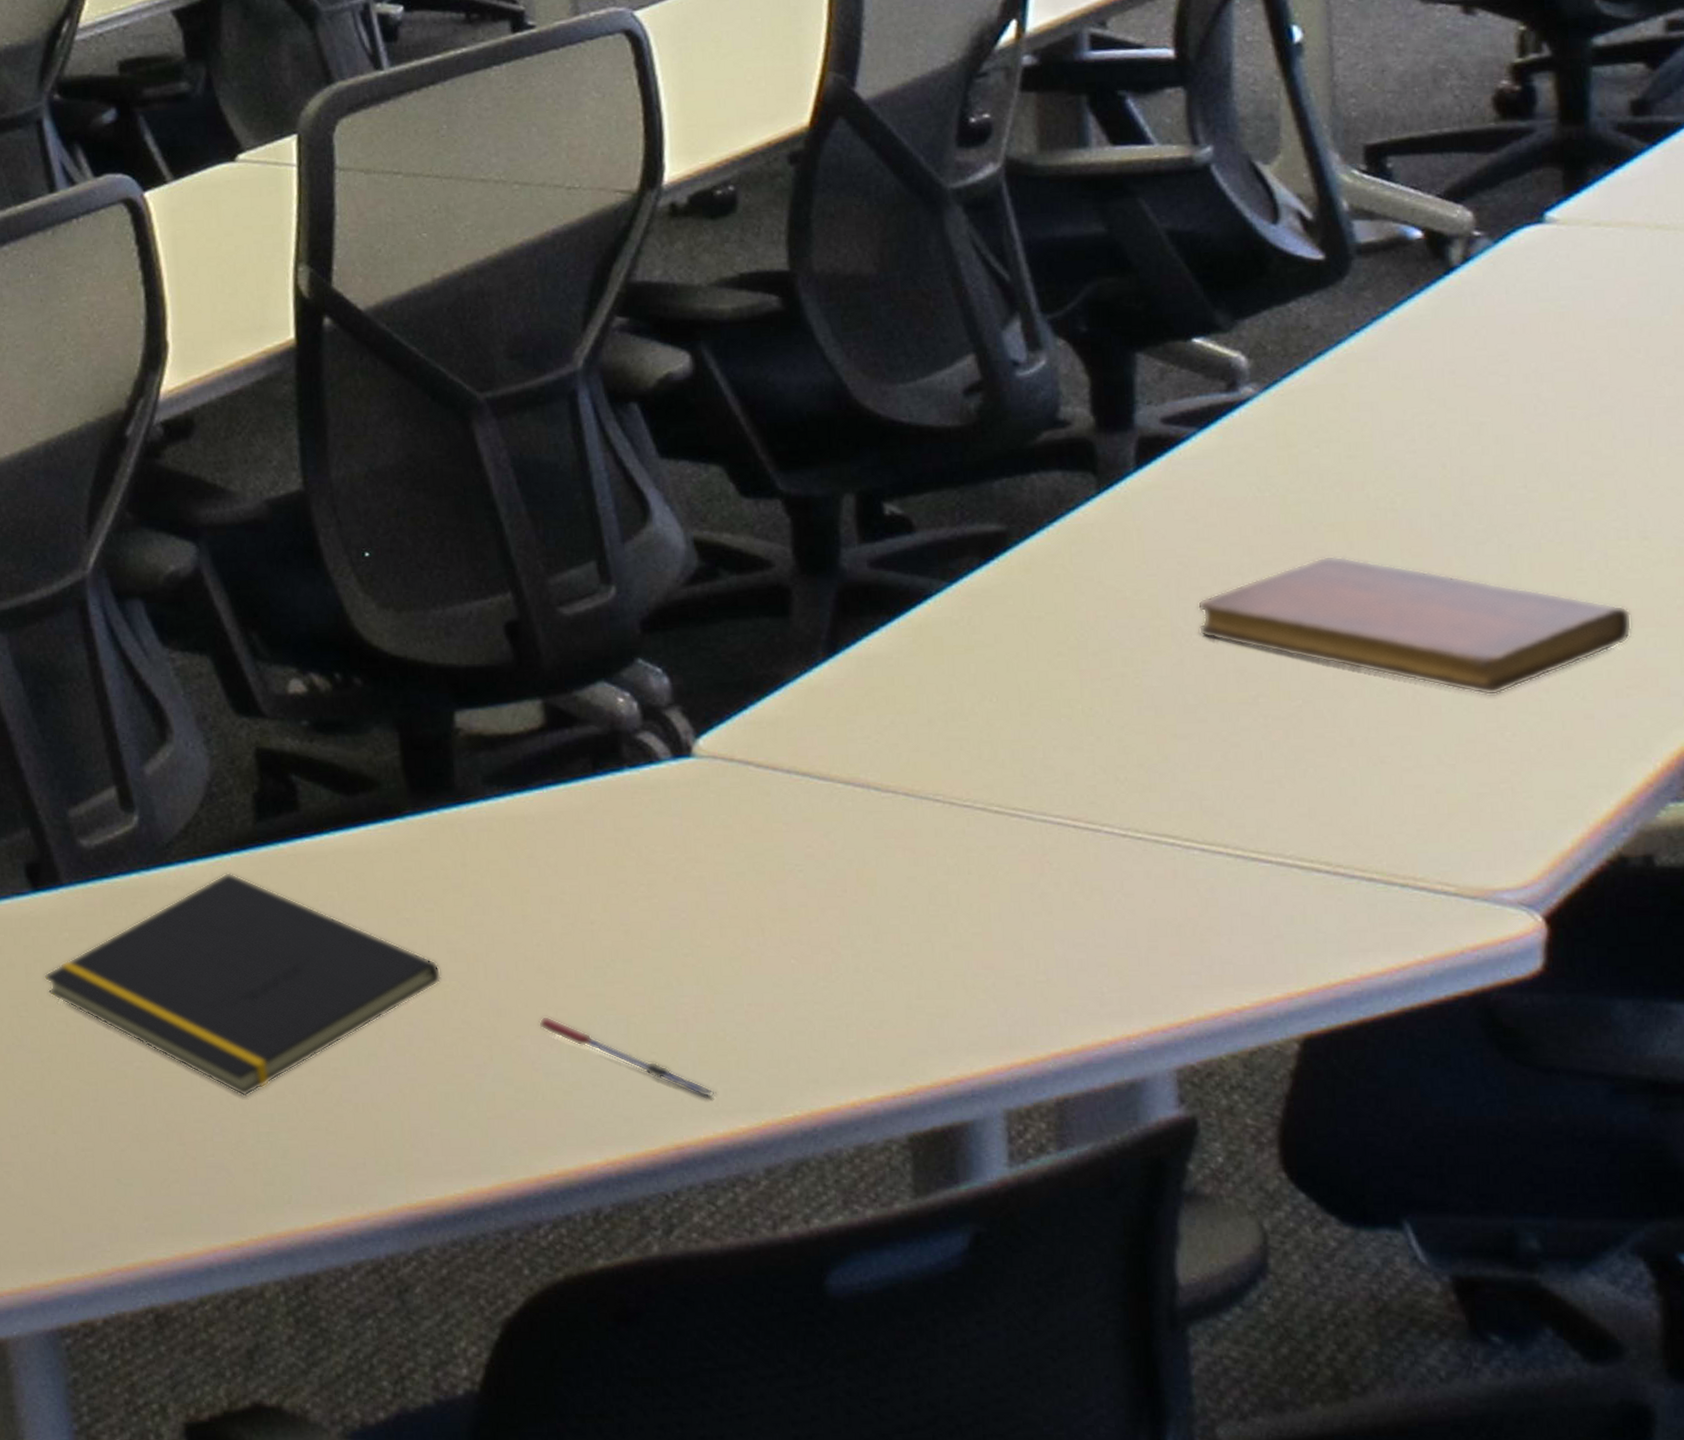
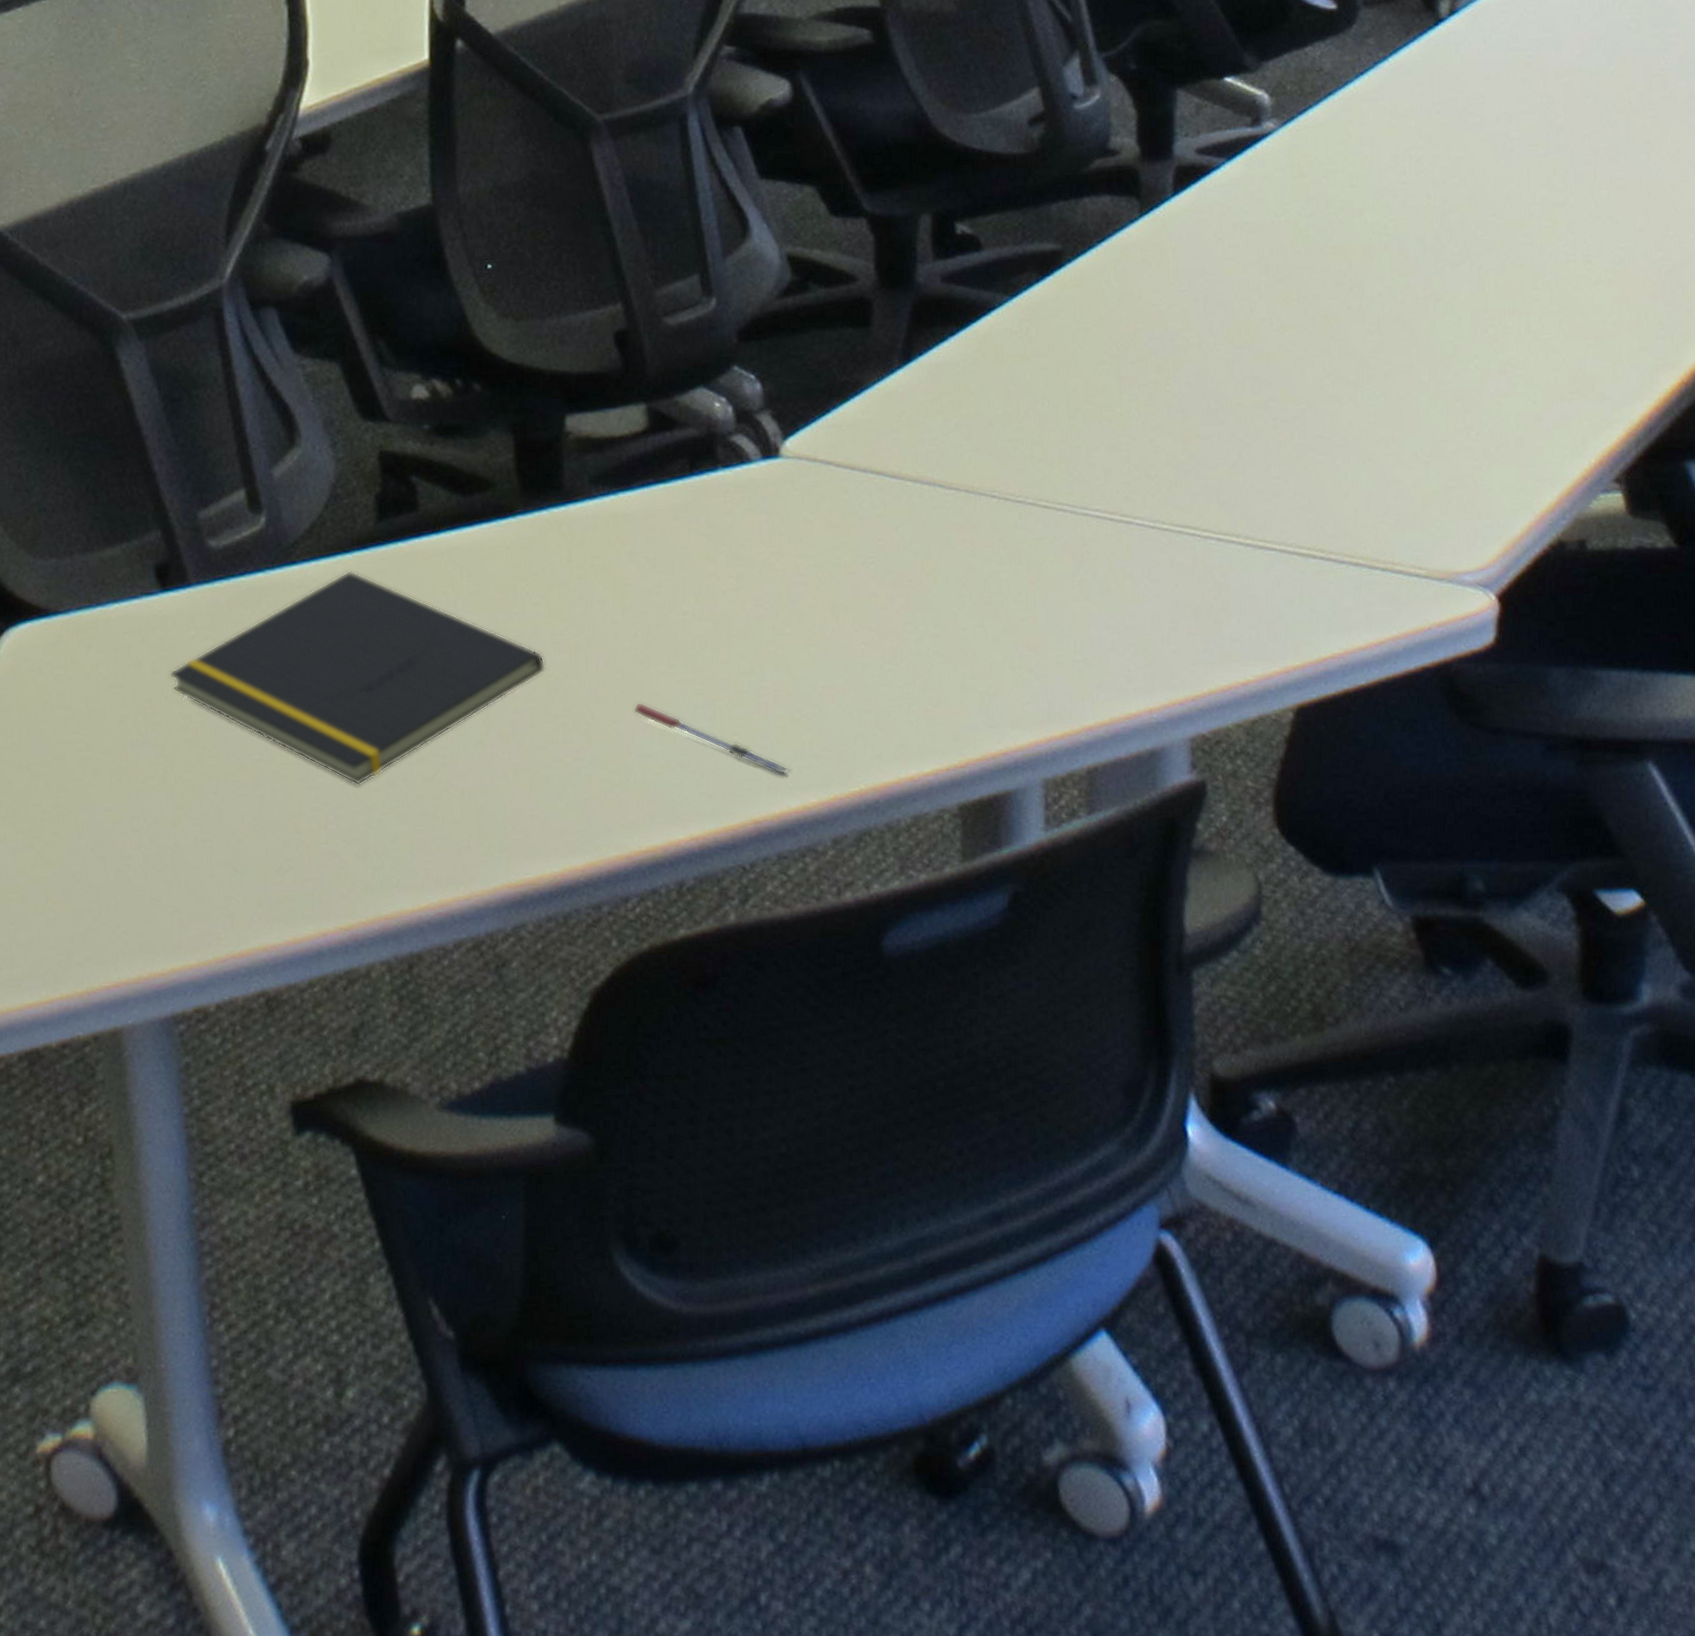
notebook: present [1197,555,1632,696] -> none [1221,274,1576,400]

